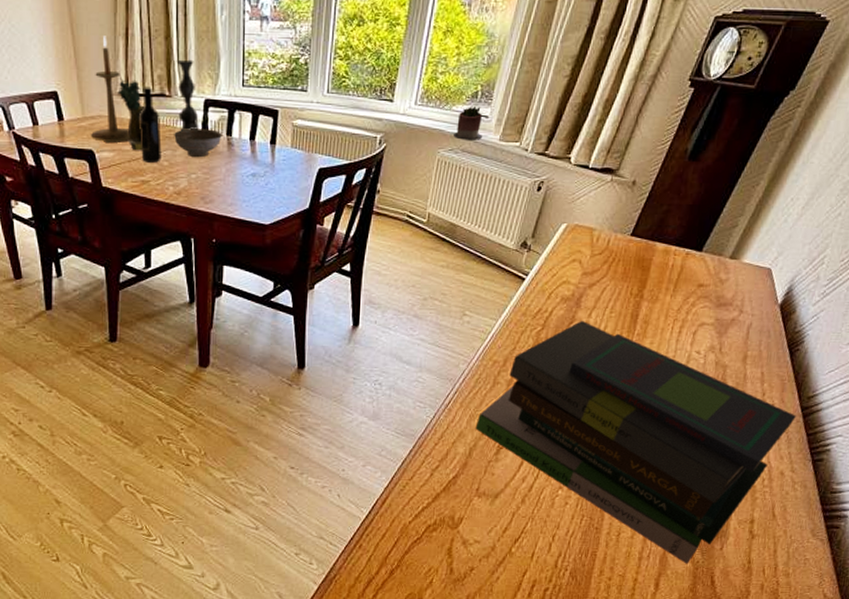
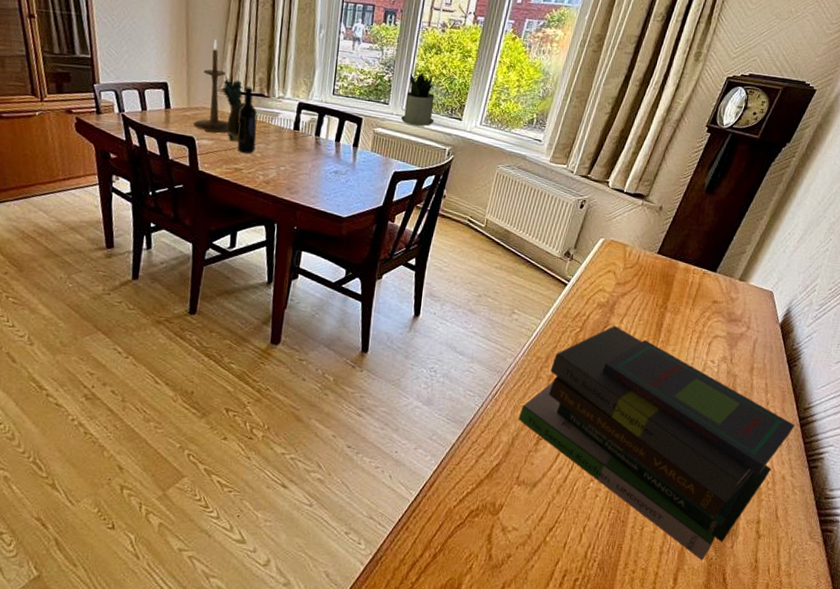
decorative bowl: present [174,128,222,158] -> none [268,126,311,153]
candlestick: present [176,59,199,131] -> none [274,66,292,129]
planter: none [323,49,361,114] -> present [401,72,435,127]
succulent planter: present [454,105,482,142] -> none [511,130,536,161]

